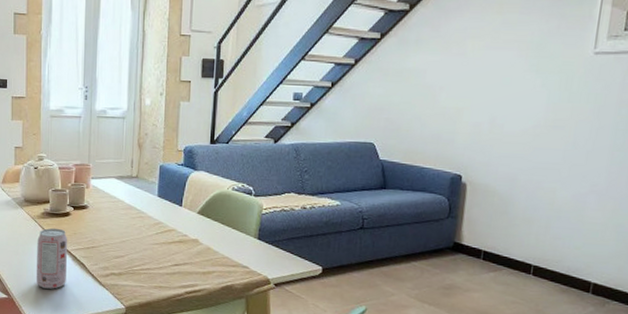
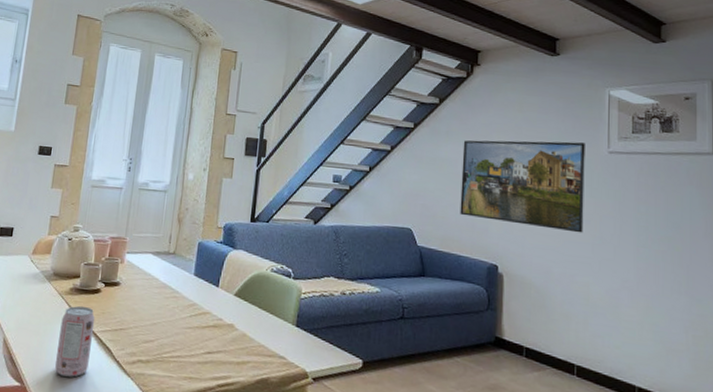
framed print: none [425,44,569,140] -> present [460,140,585,233]

